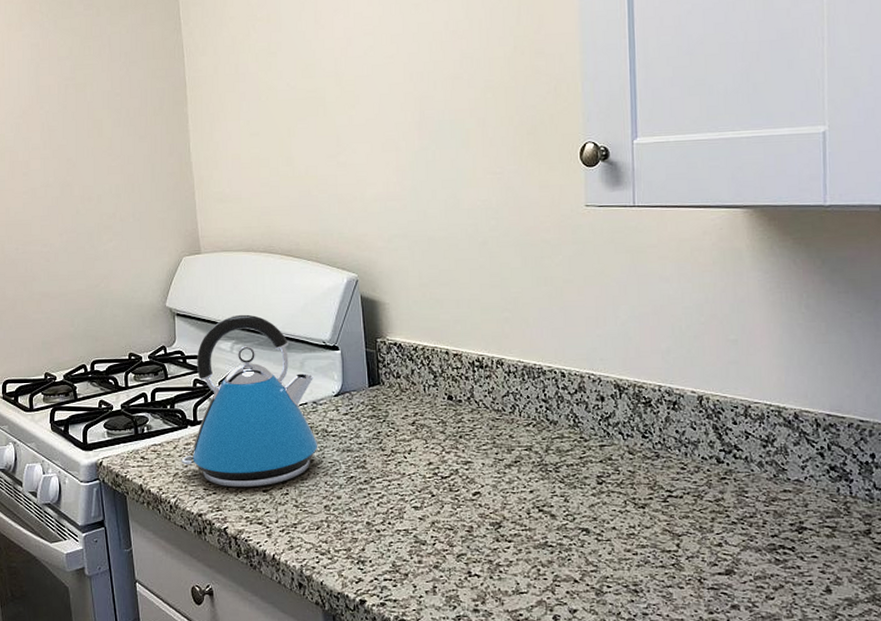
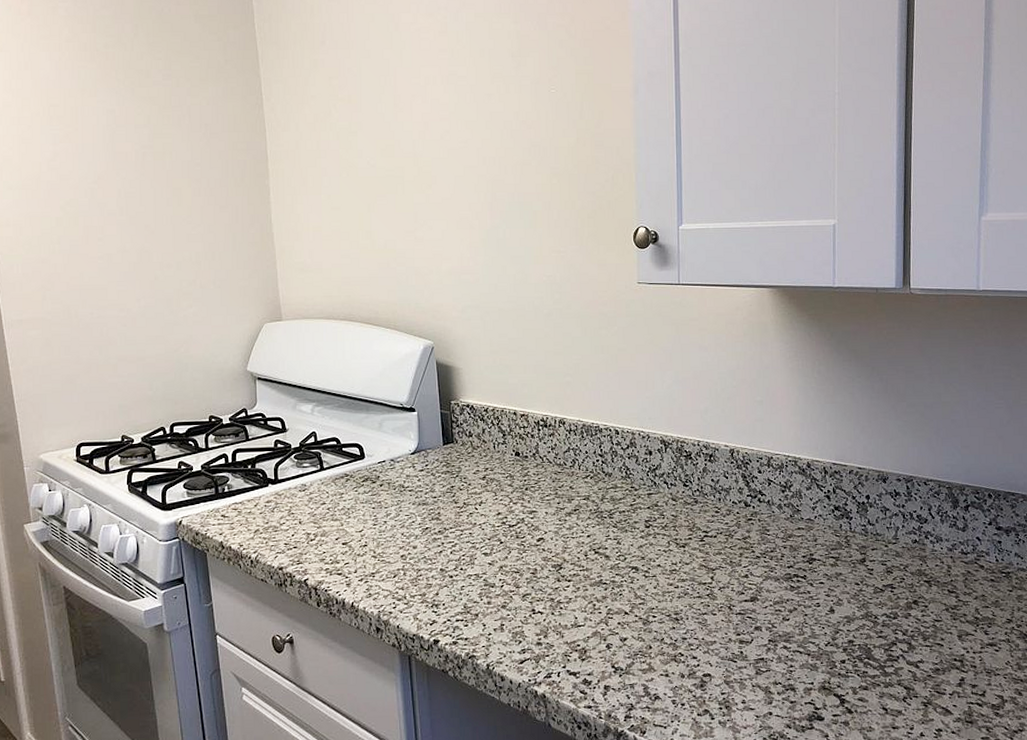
kettle: present [182,314,318,488] -> none [263,378,396,542]

